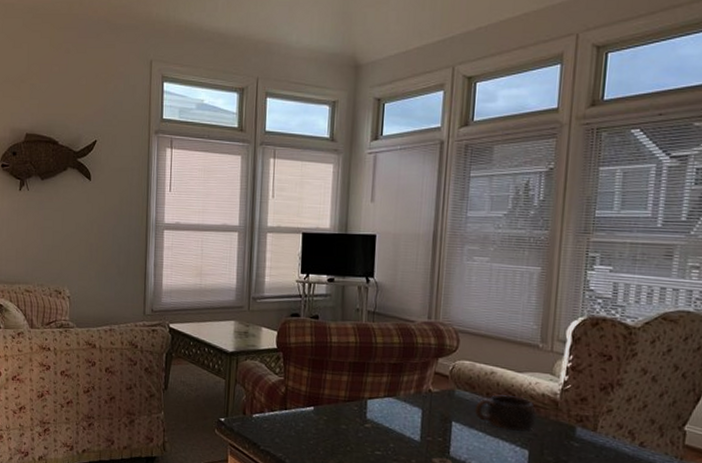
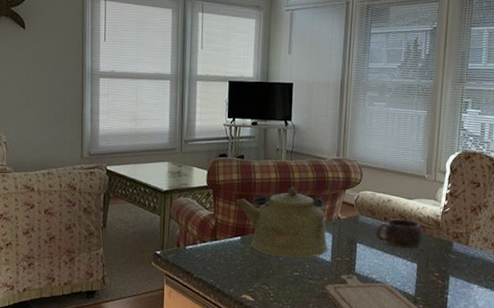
kettle: none [309,352,416,435] -> present [236,187,328,258]

